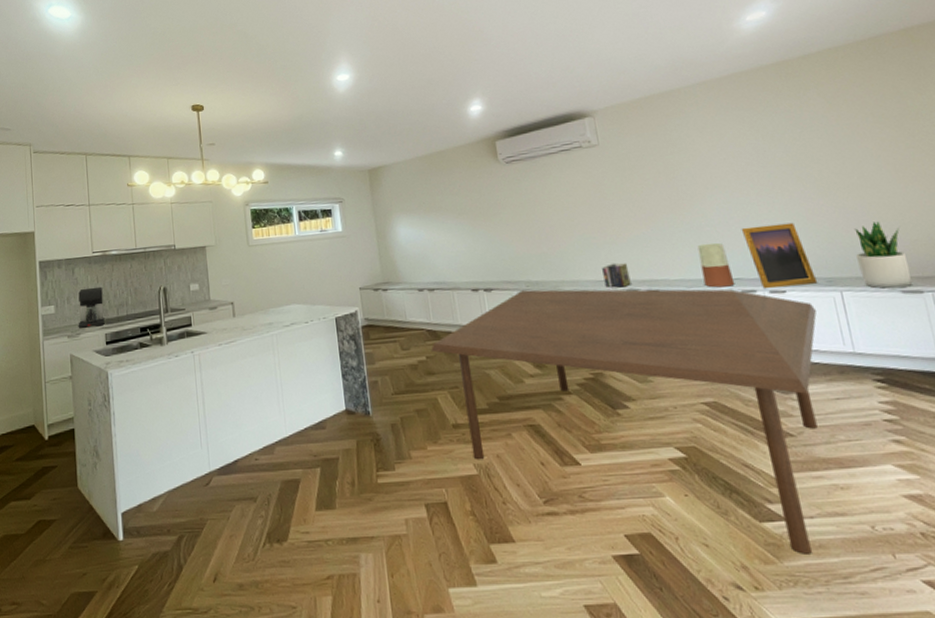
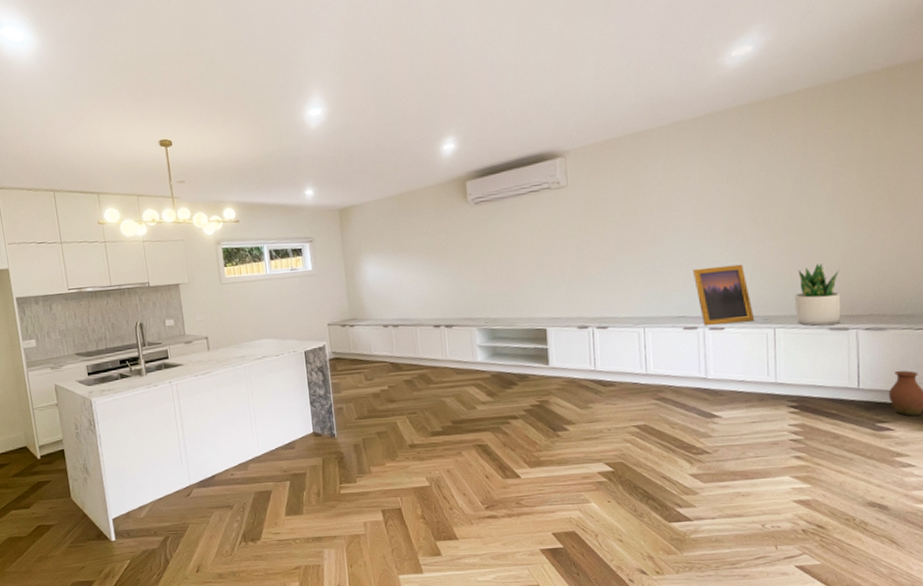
coffee maker: present [78,286,105,328] -> none [57,322,85,361]
dining table: present [431,289,818,554] -> none [393,326,750,547]
books: present [602,263,631,288] -> none [558,301,583,325]
vase: present [697,242,735,288] -> none [649,283,679,325]

